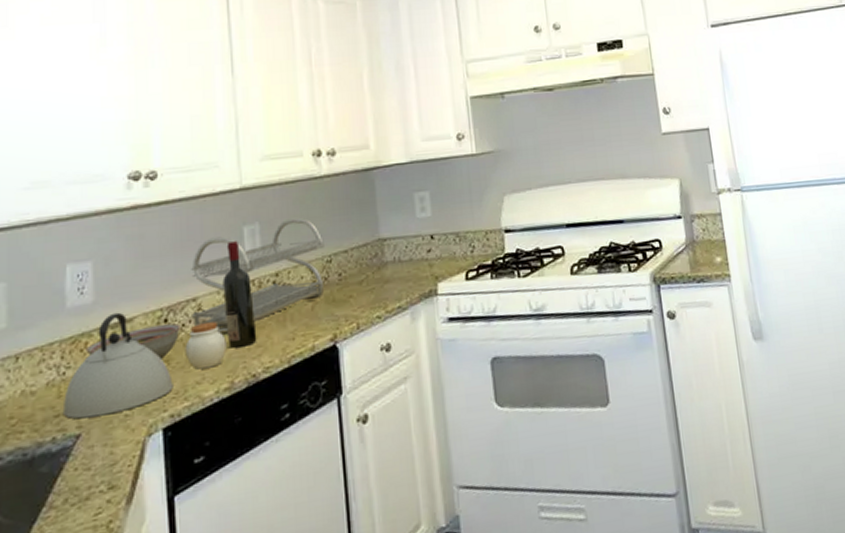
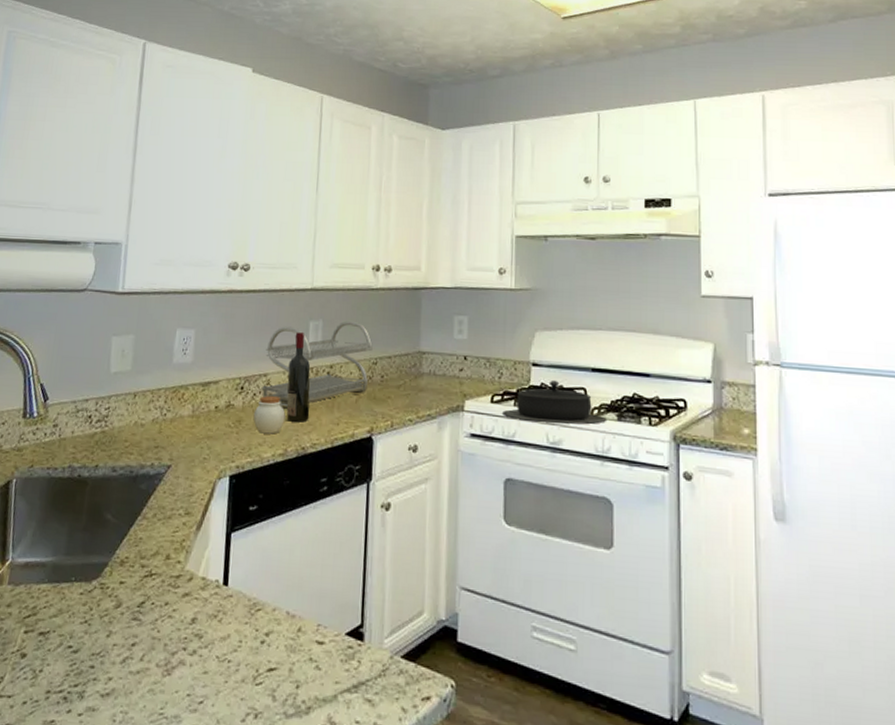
kettle: present [62,312,173,419] -> none [160,374,242,455]
bowl: present [86,323,181,359] -> none [182,390,253,419]
cooking pot: none [480,243,587,292] -> present [502,380,606,424]

